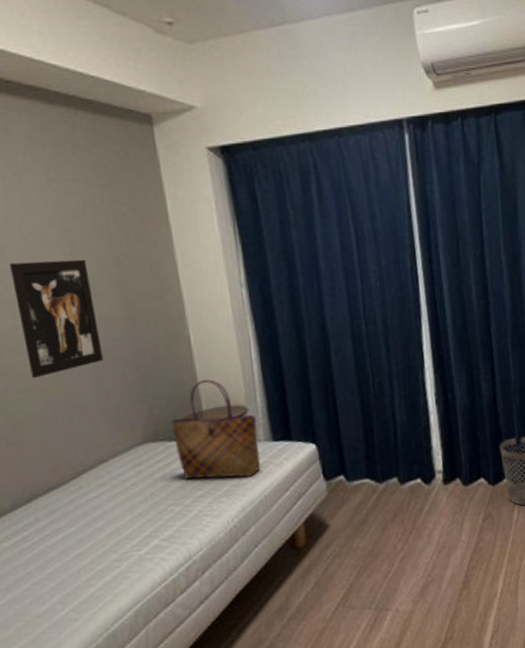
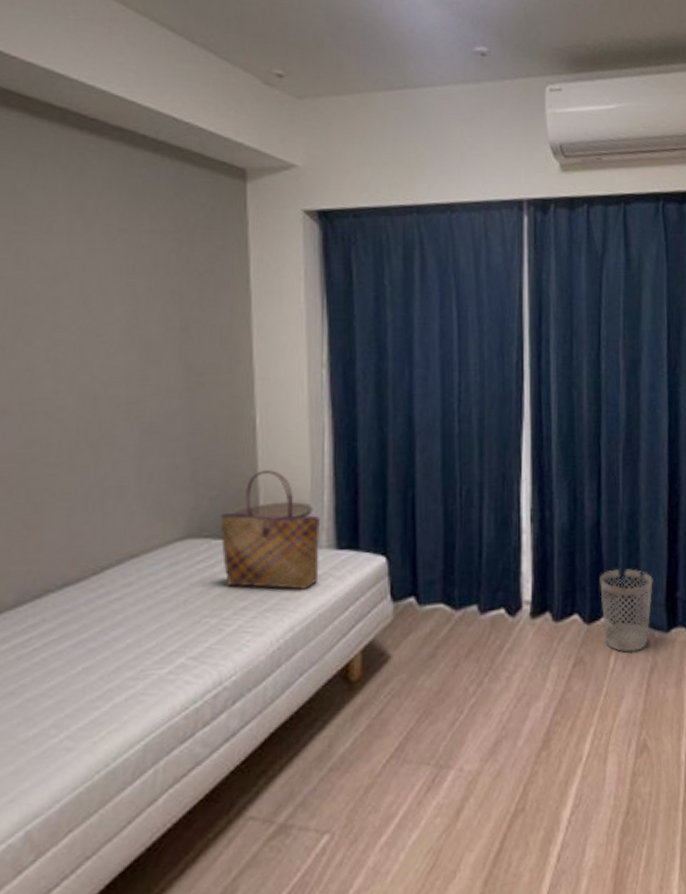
wall art: present [10,259,103,379] -> none [60,317,152,452]

